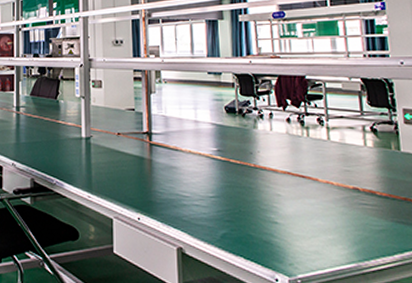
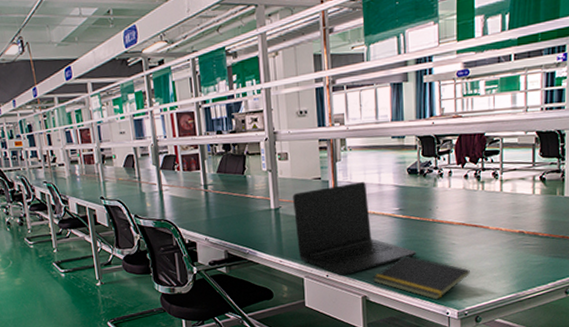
laptop: none [105,117,237,221] -> present [293,182,416,276]
notepad: none [189,204,300,262] -> present [373,255,470,300]

